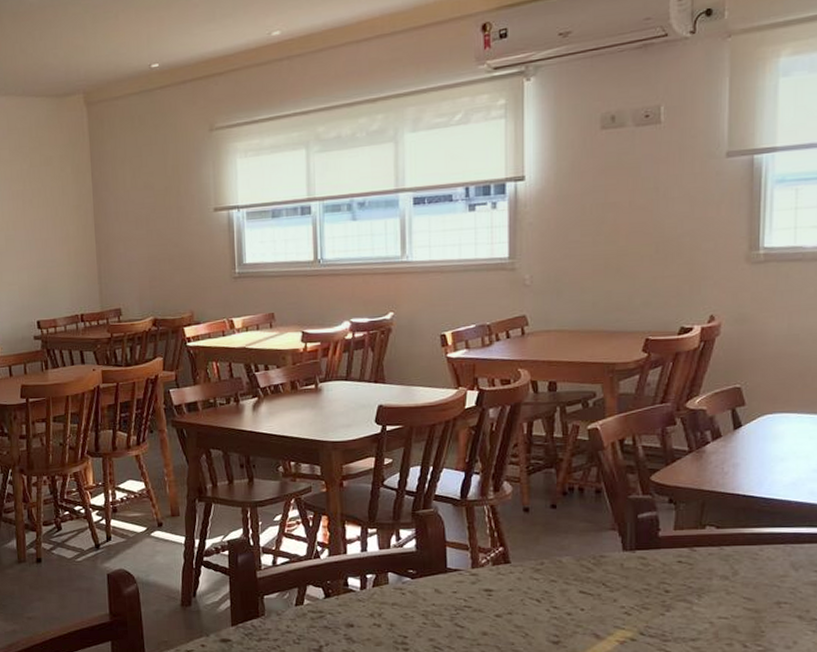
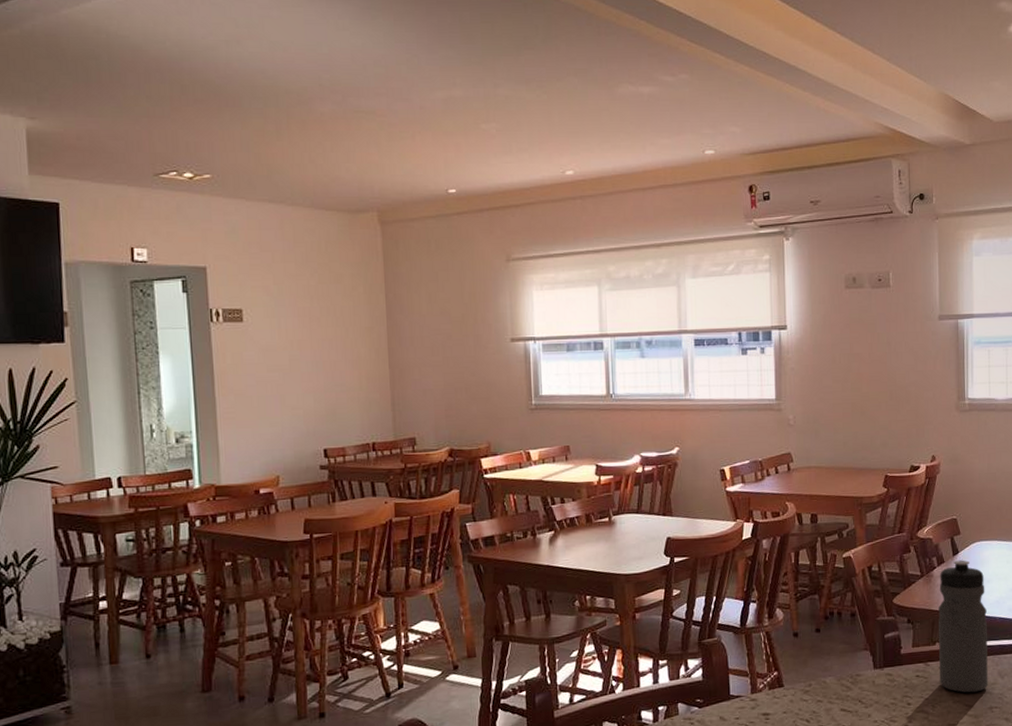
water bottle: none [709,434,778,584] -> present [938,560,988,693]

